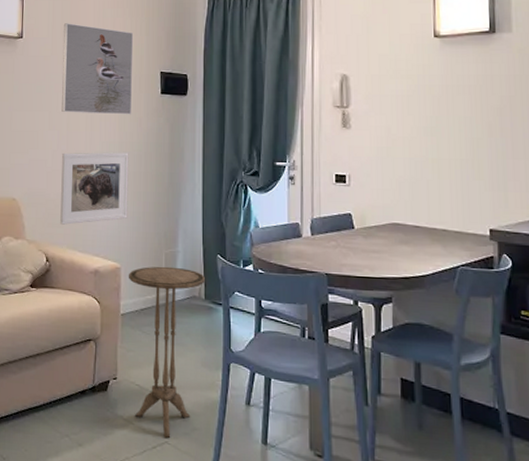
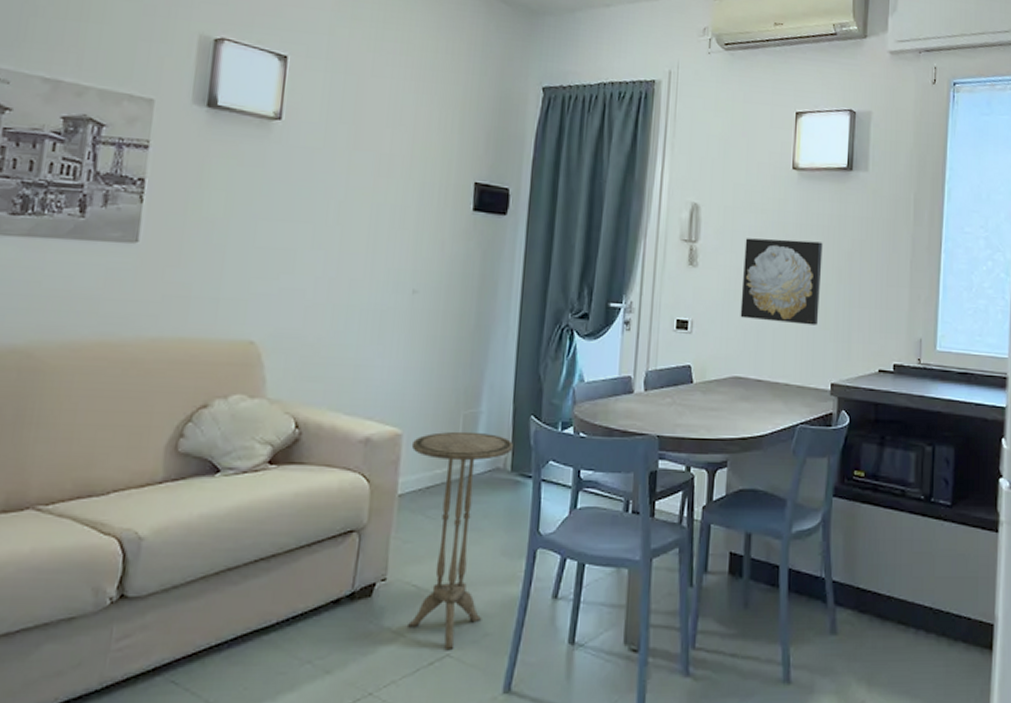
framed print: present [60,152,129,225] -> none [319,280,425,378]
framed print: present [61,23,134,115] -> none [333,106,443,235]
wall art: none [393,100,472,176] -> present [740,238,823,325]

